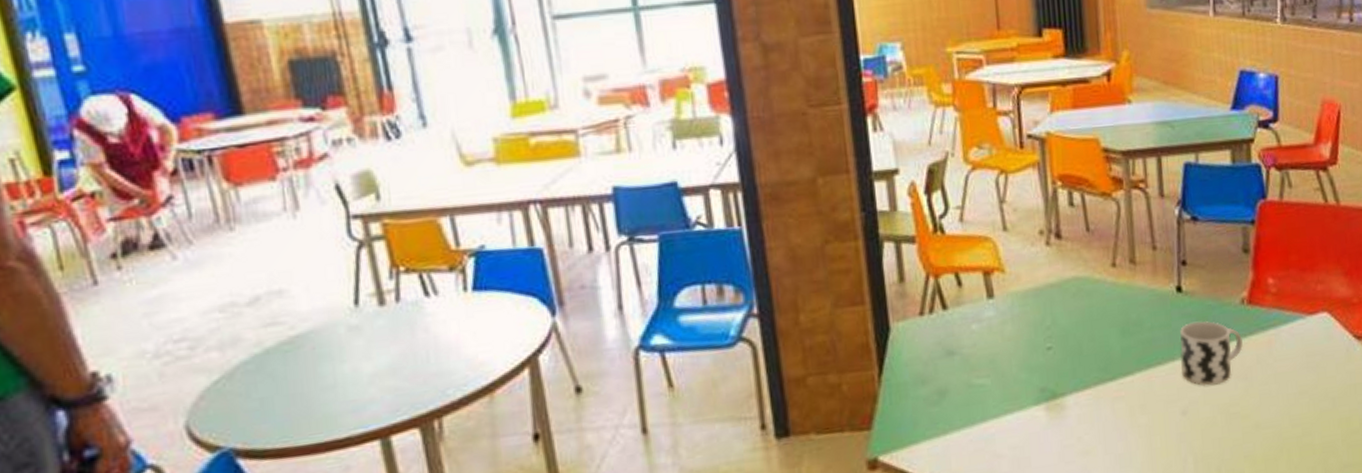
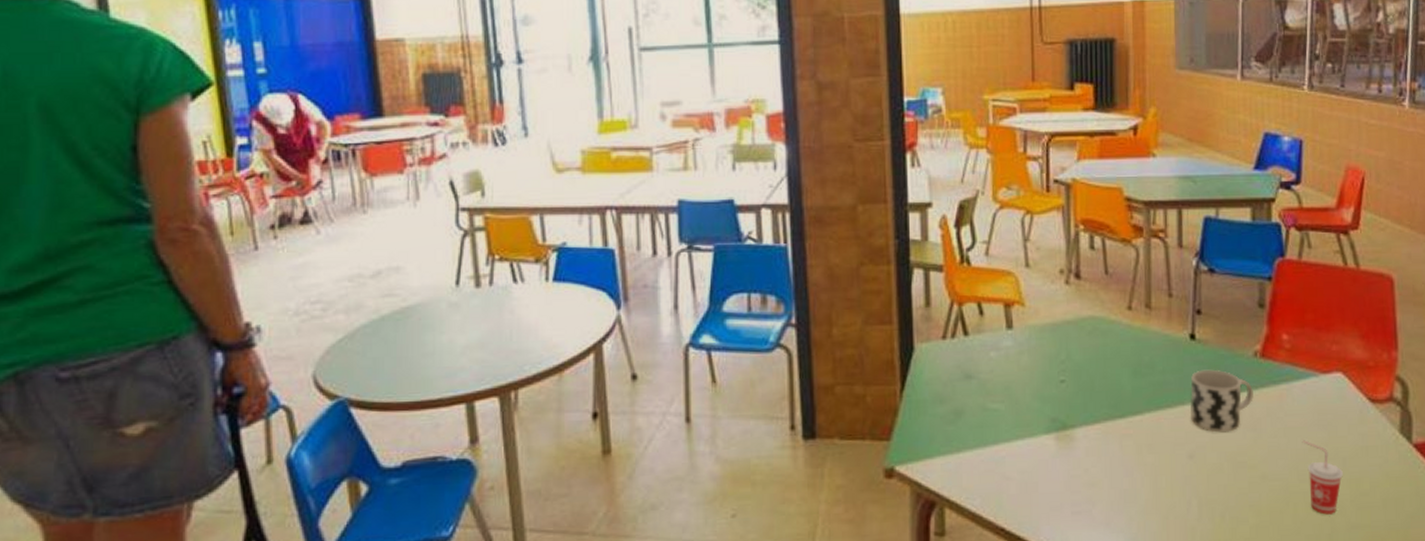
beverage cup: none [1292,384,1334,457] -> present [1302,440,1344,515]

